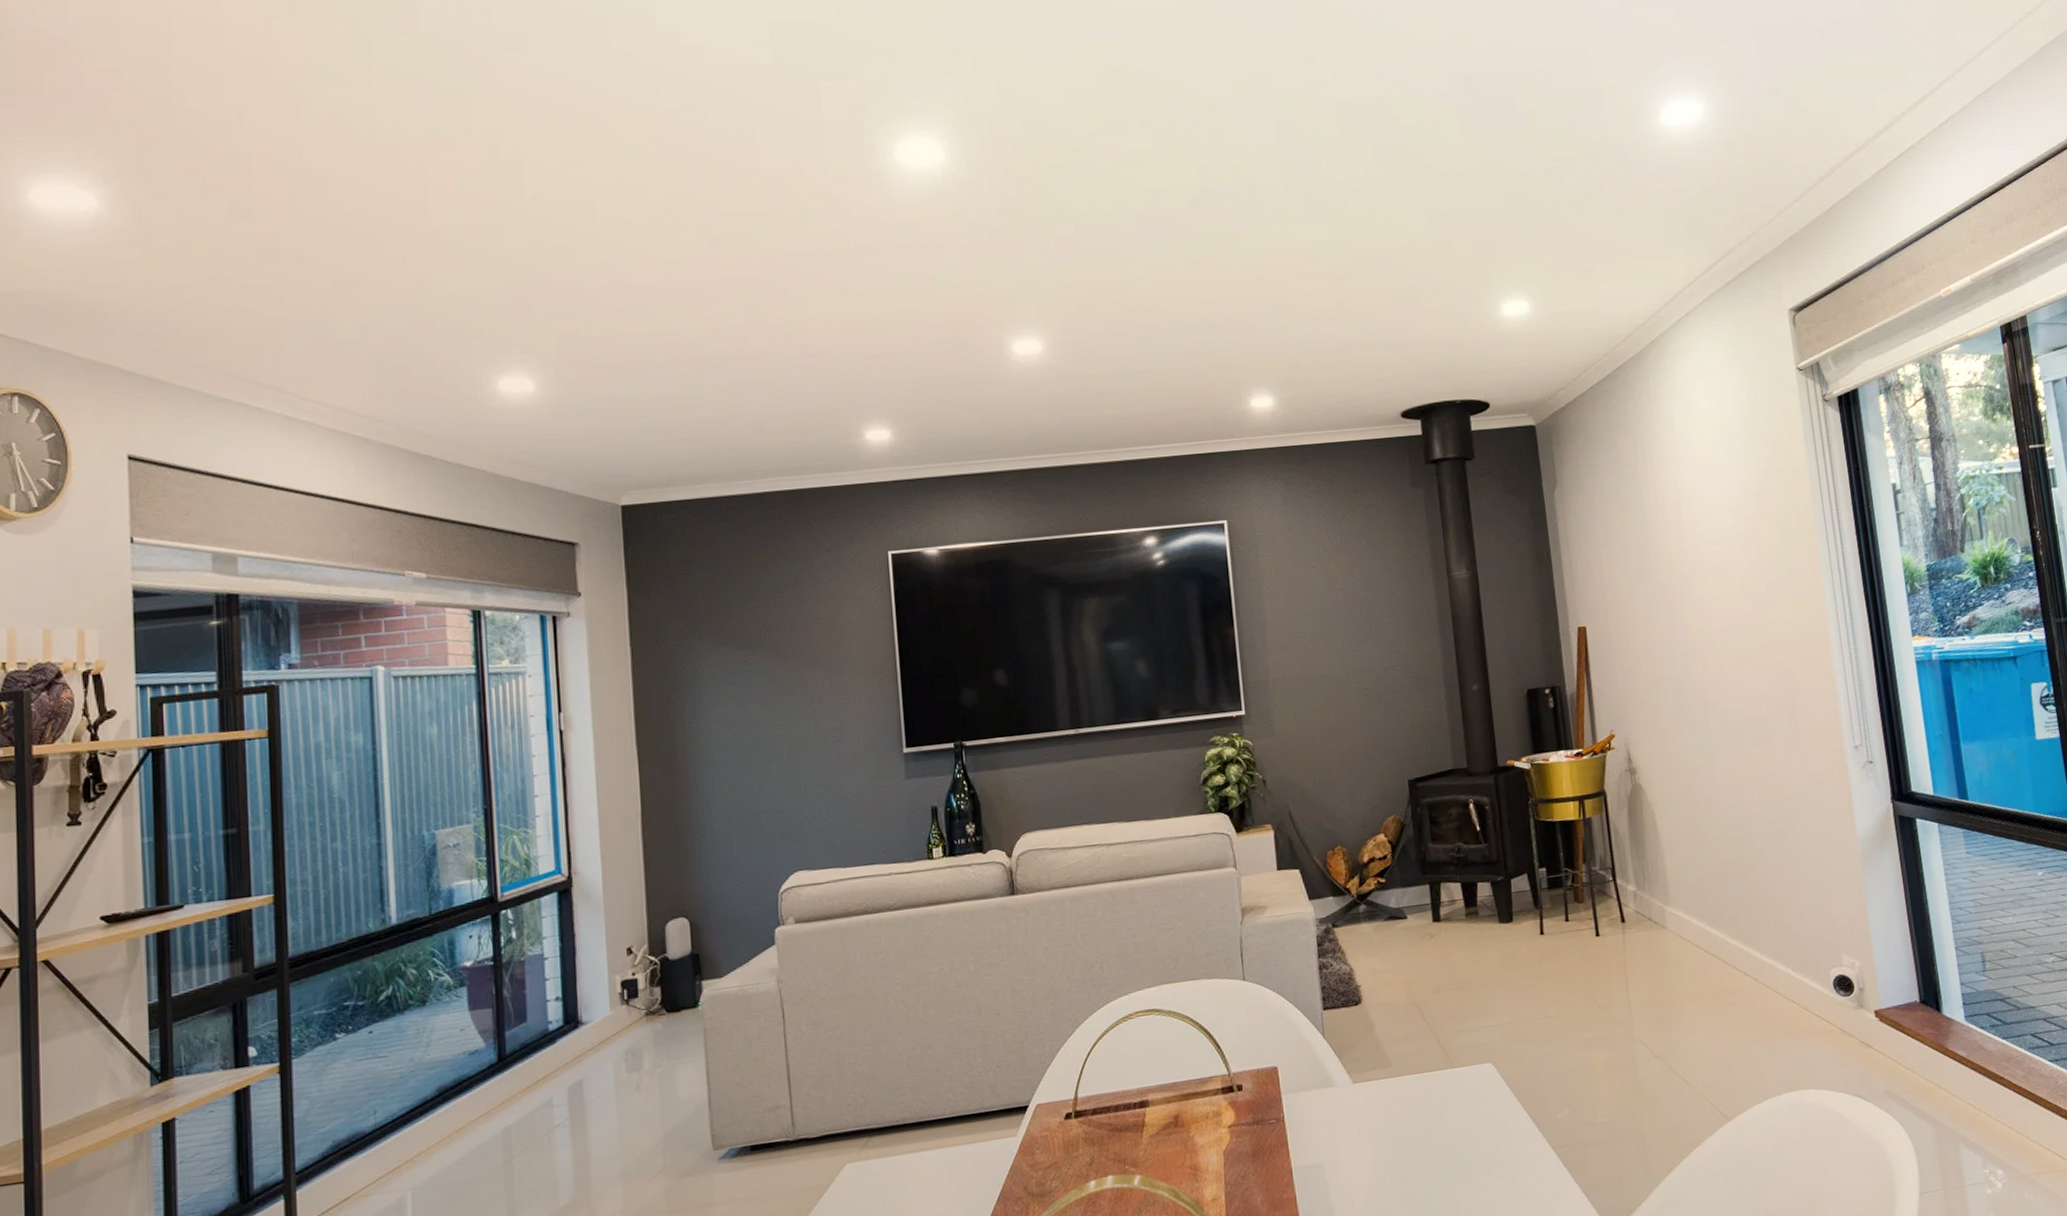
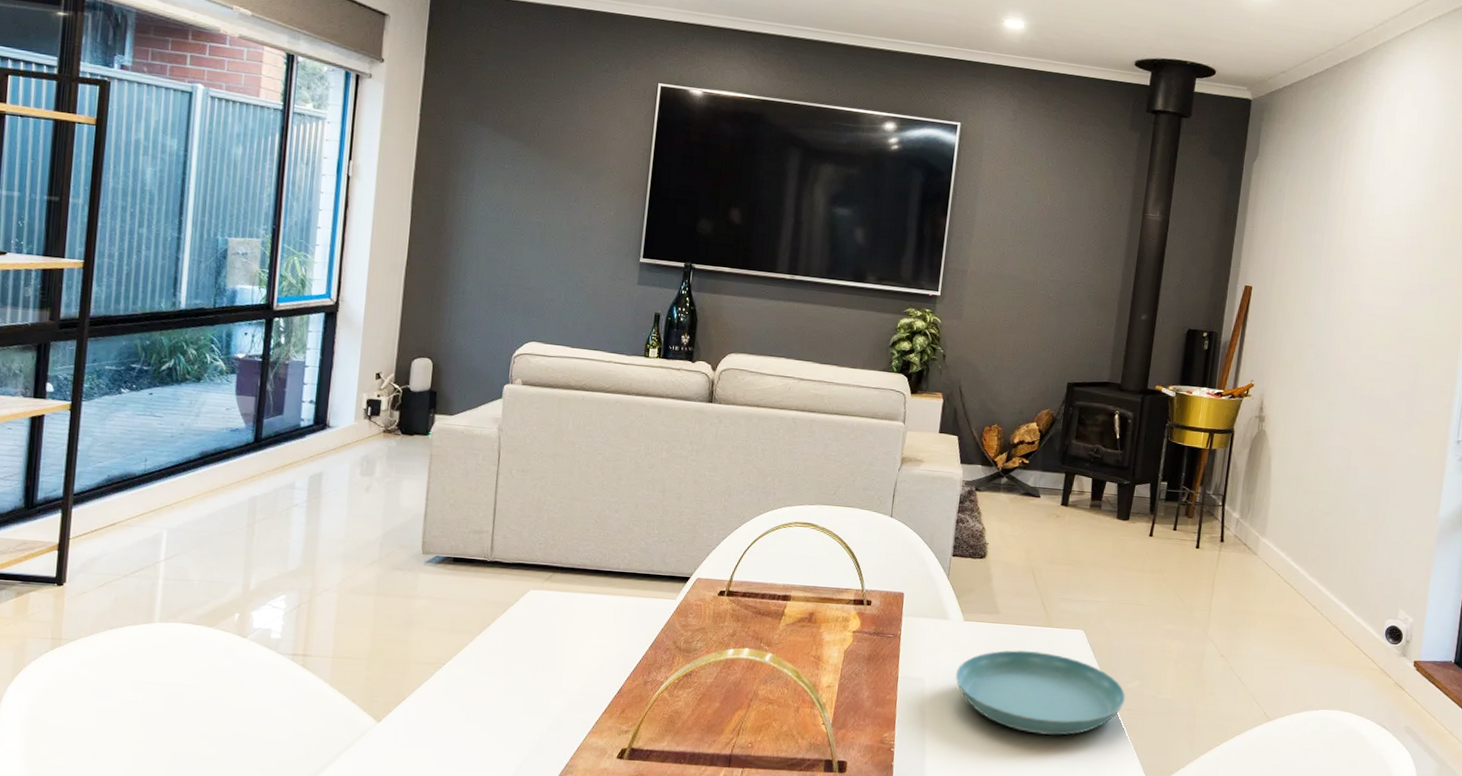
saucer: none [1357,1099,1559,1201] -> present [955,650,1126,736]

